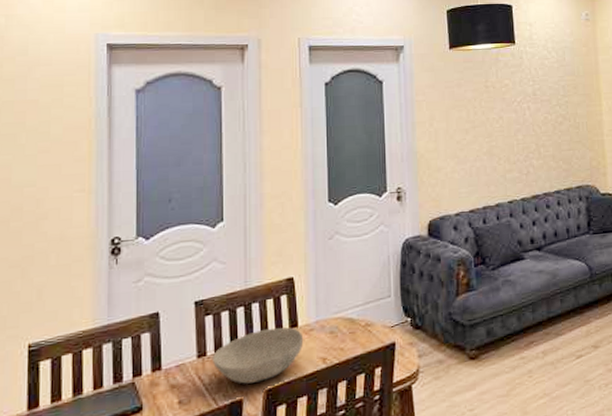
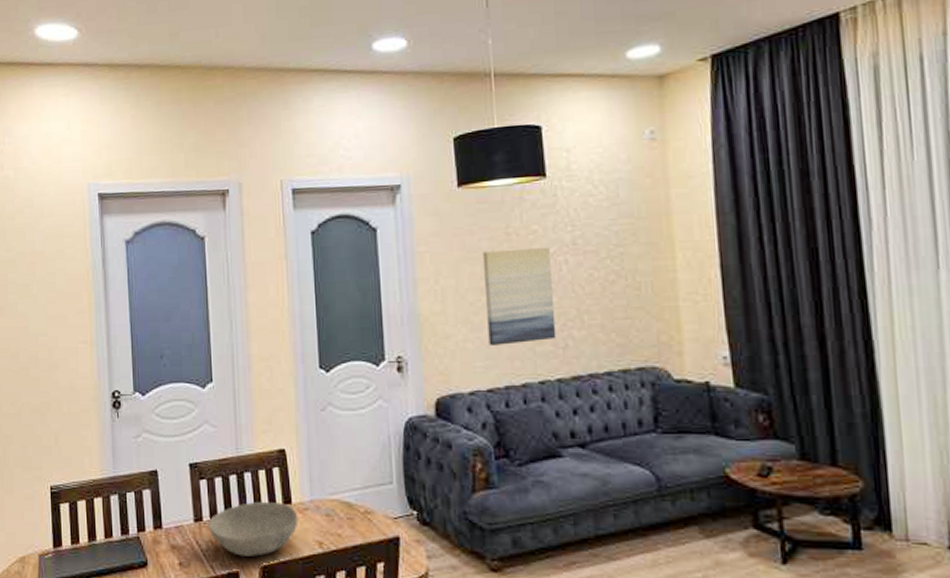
wall art: none [467,97,521,175] -> present [482,247,557,345]

